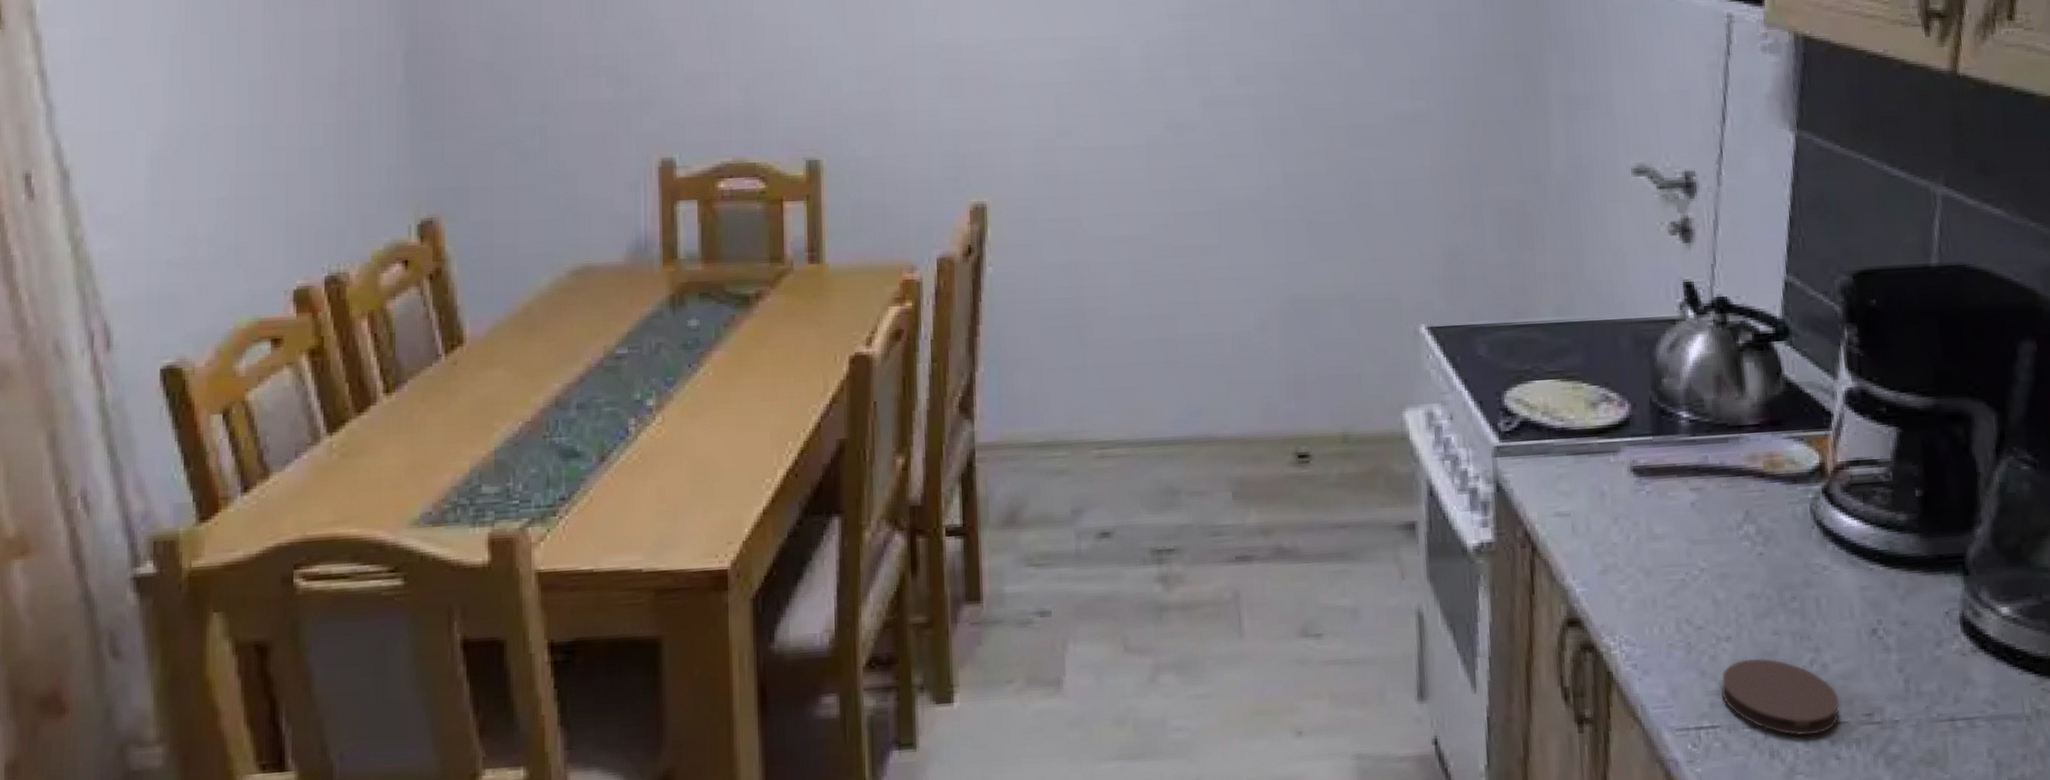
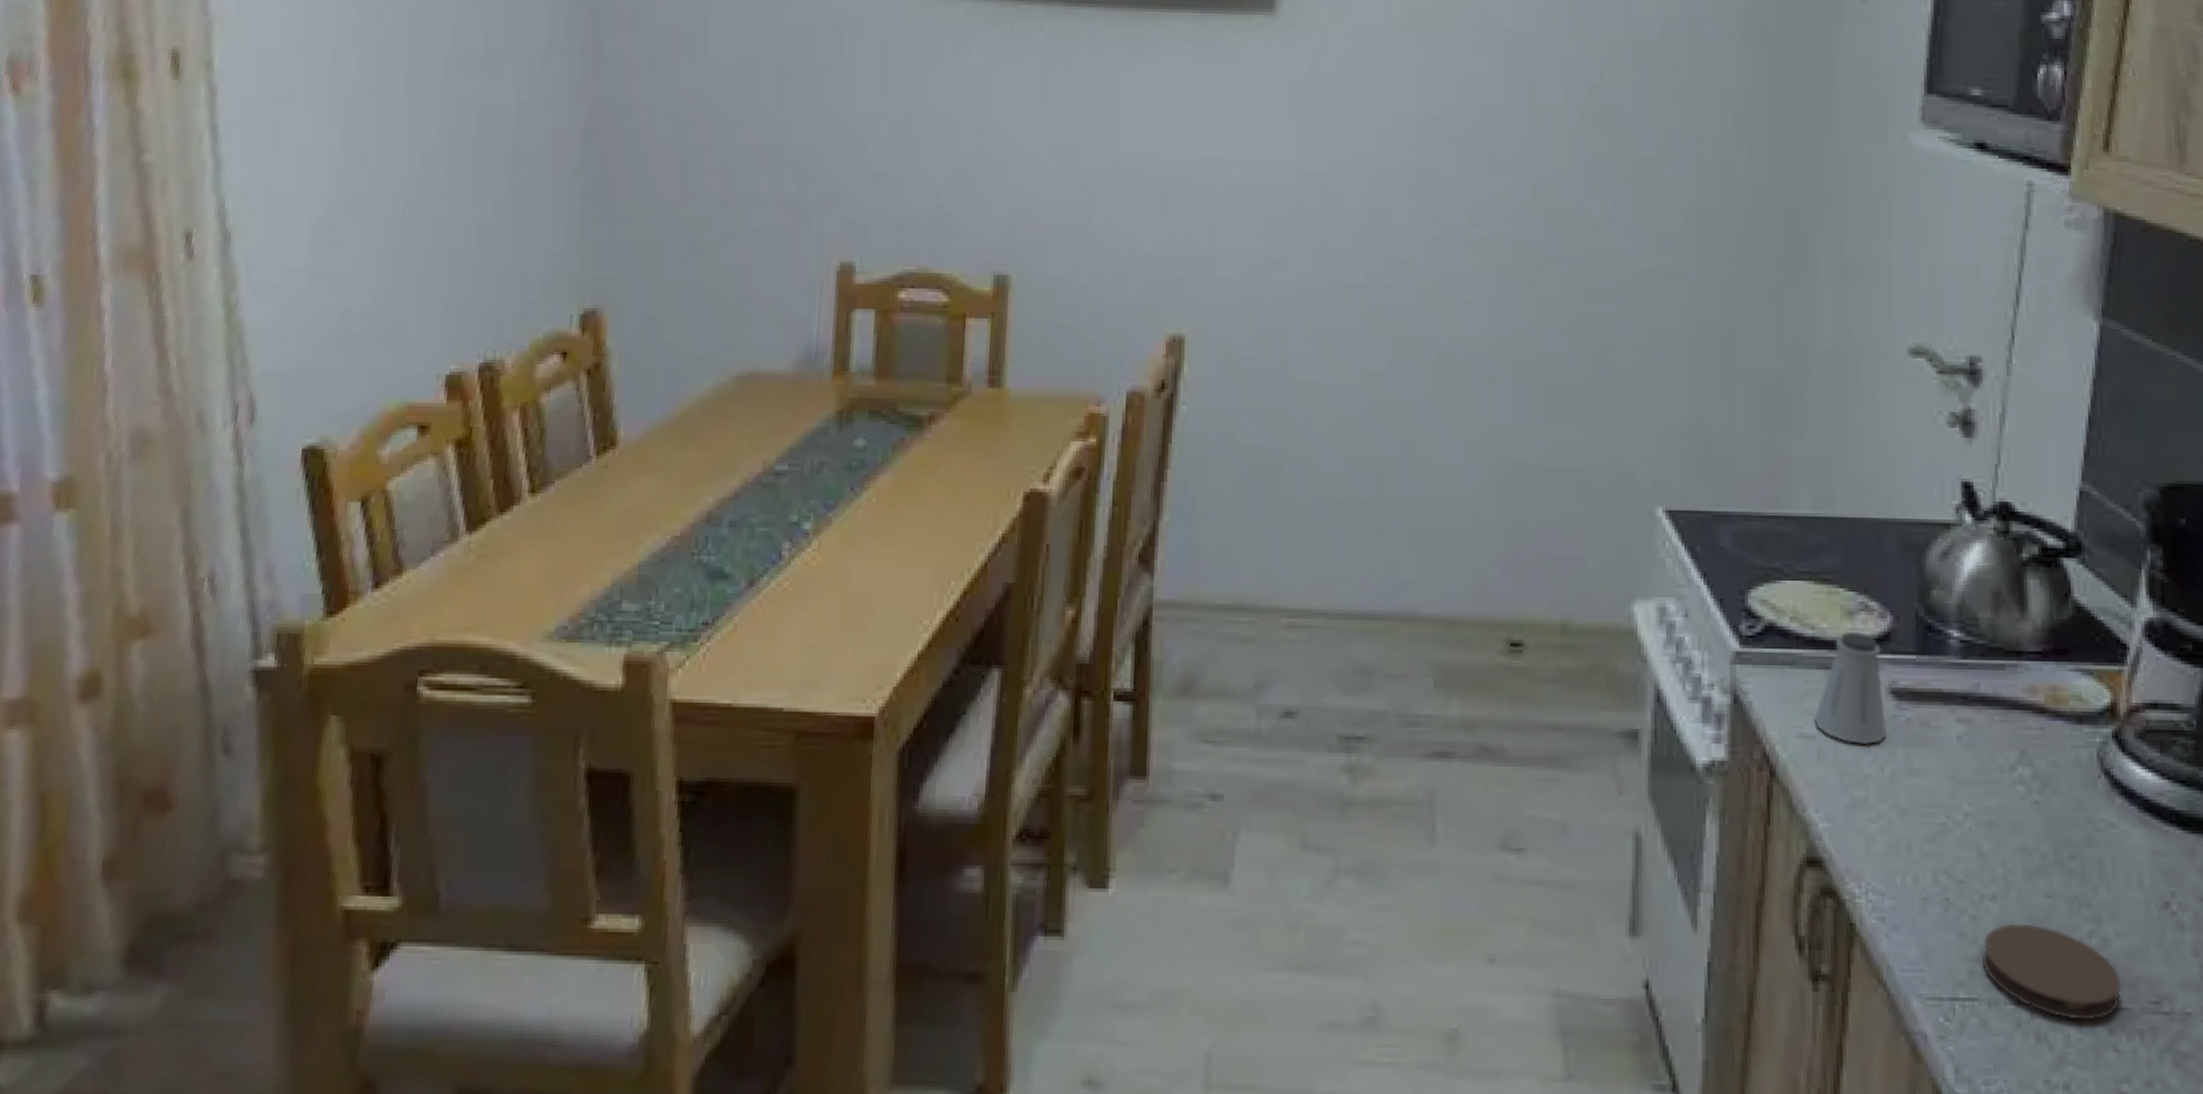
saltshaker: none [1567,419,1630,518] -> present [1814,631,1887,745]

